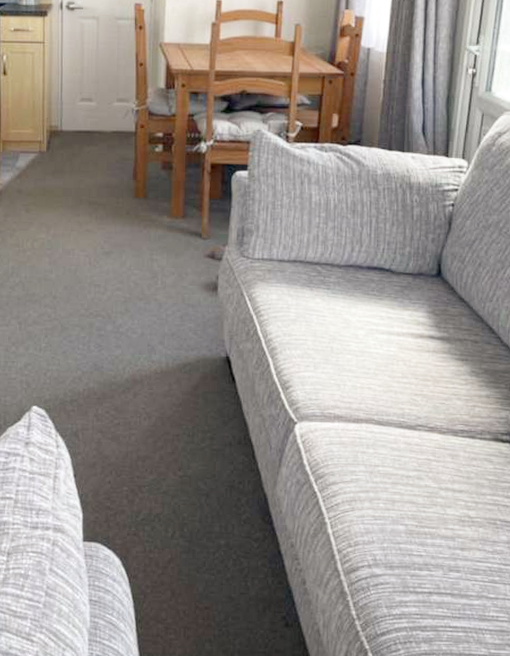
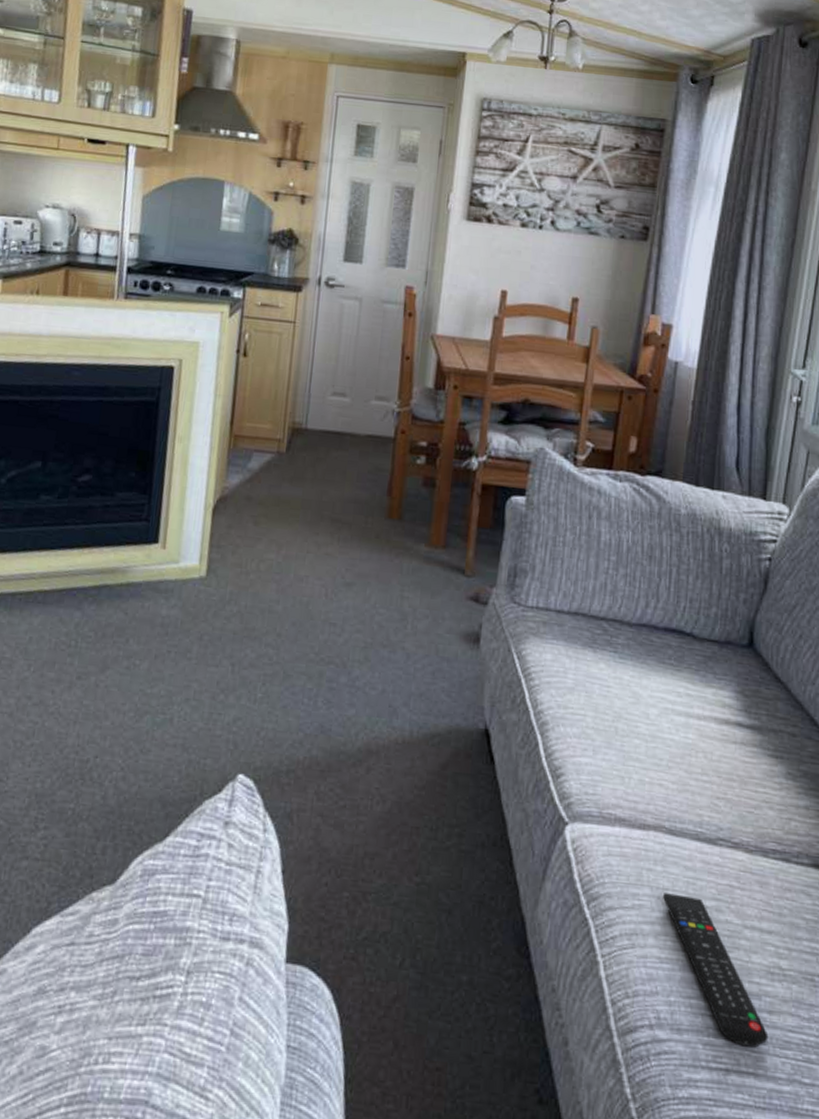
remote control: none [375,468,461,575] -> present [663,893,769,1048]

